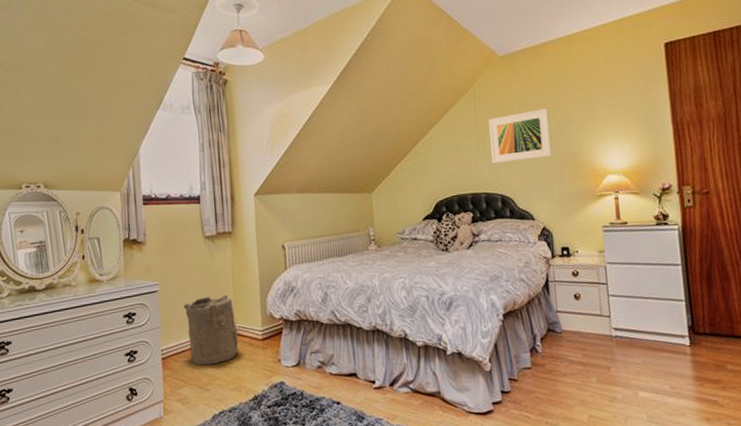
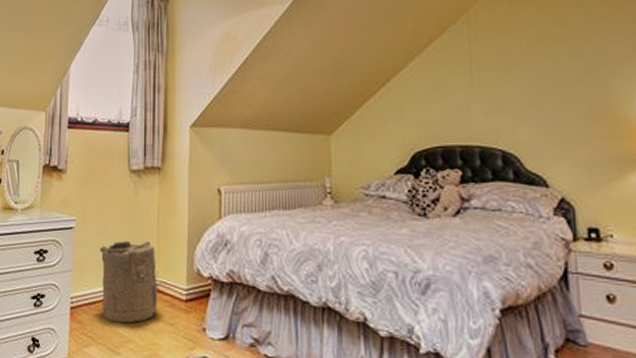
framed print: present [489,108,553,164] -> none [487,44,577,110]

